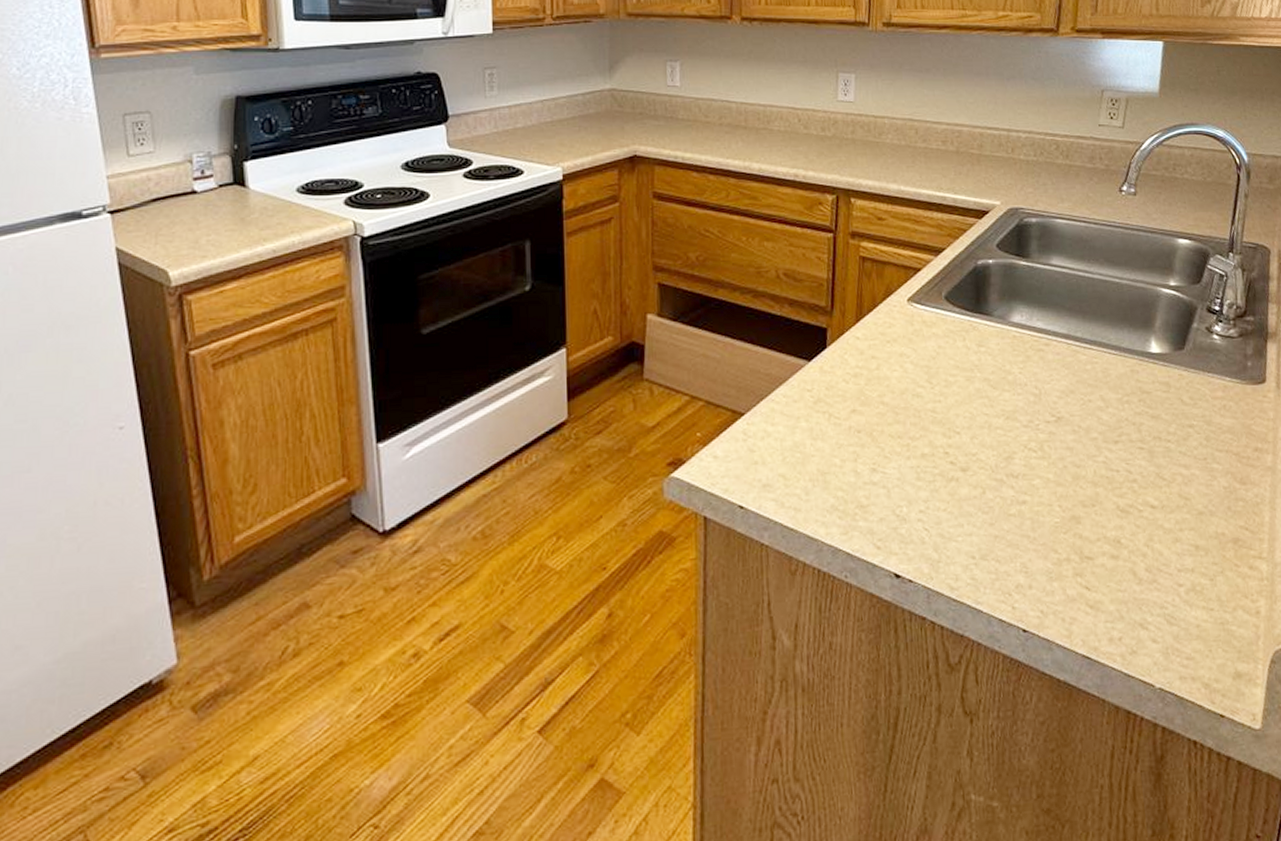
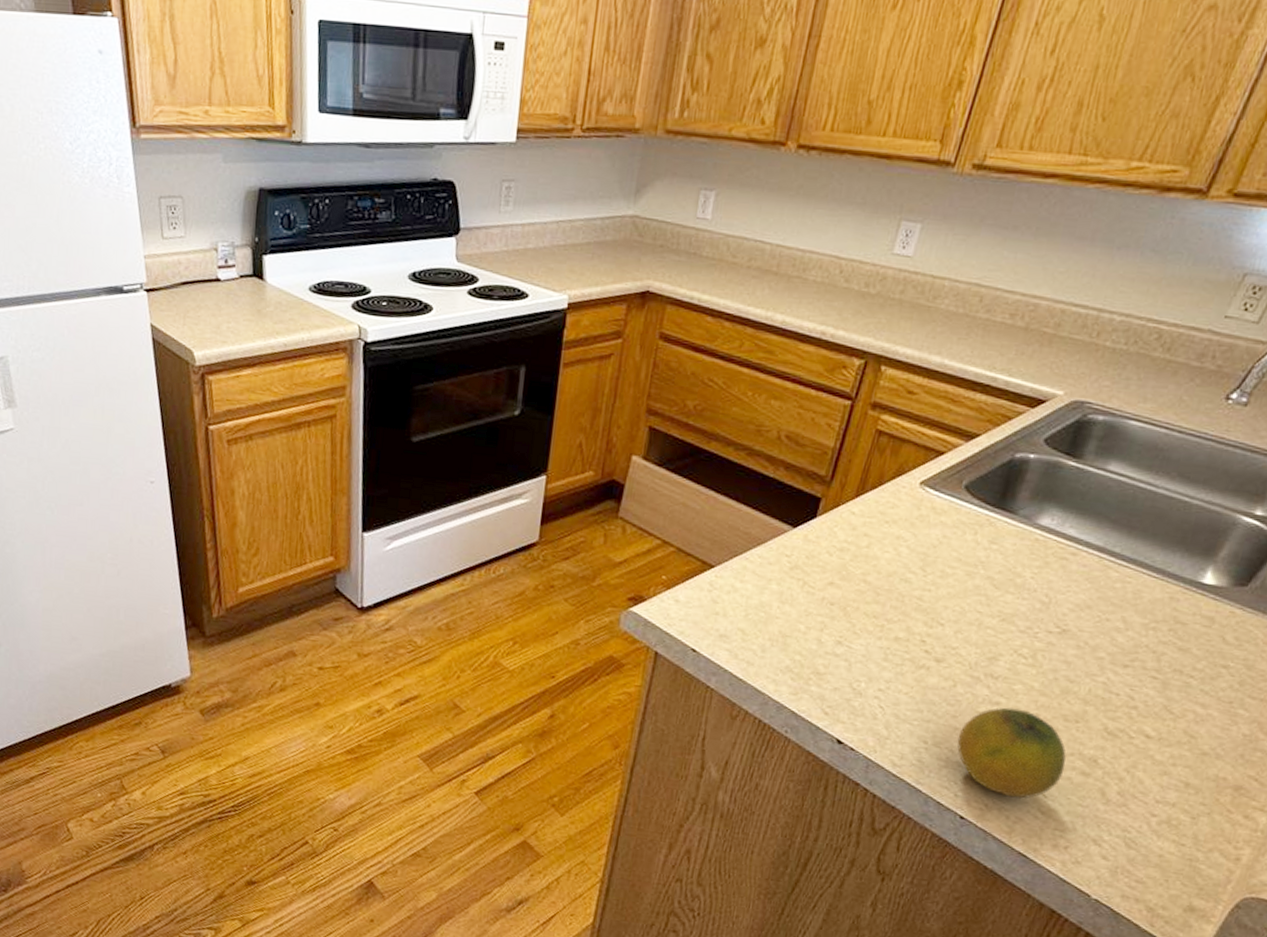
fruit: none [1000,503,1097,598] -> present [957,707,1066,799]

